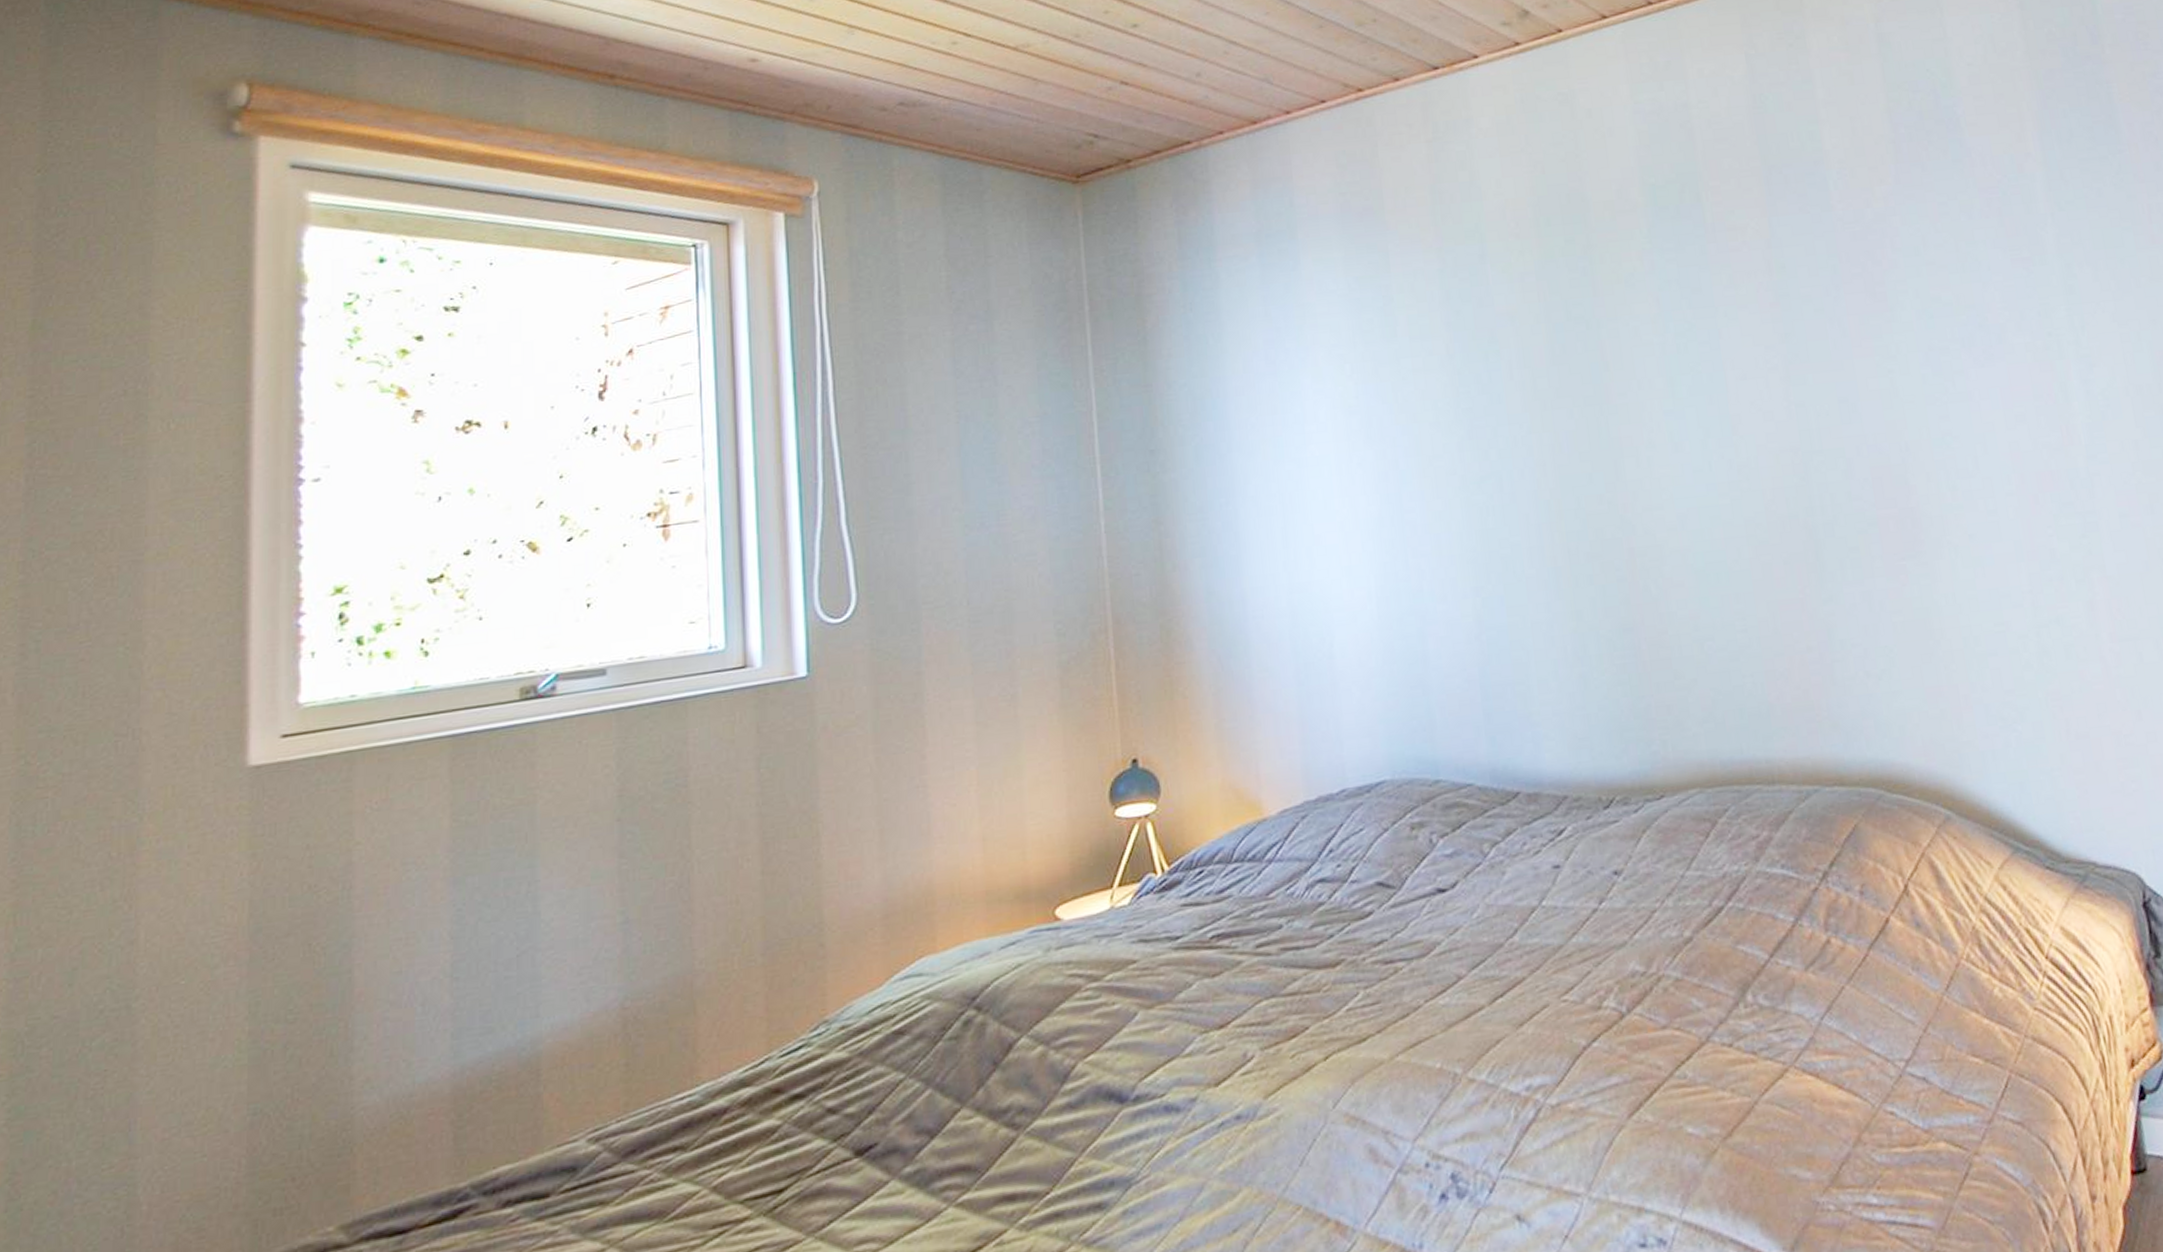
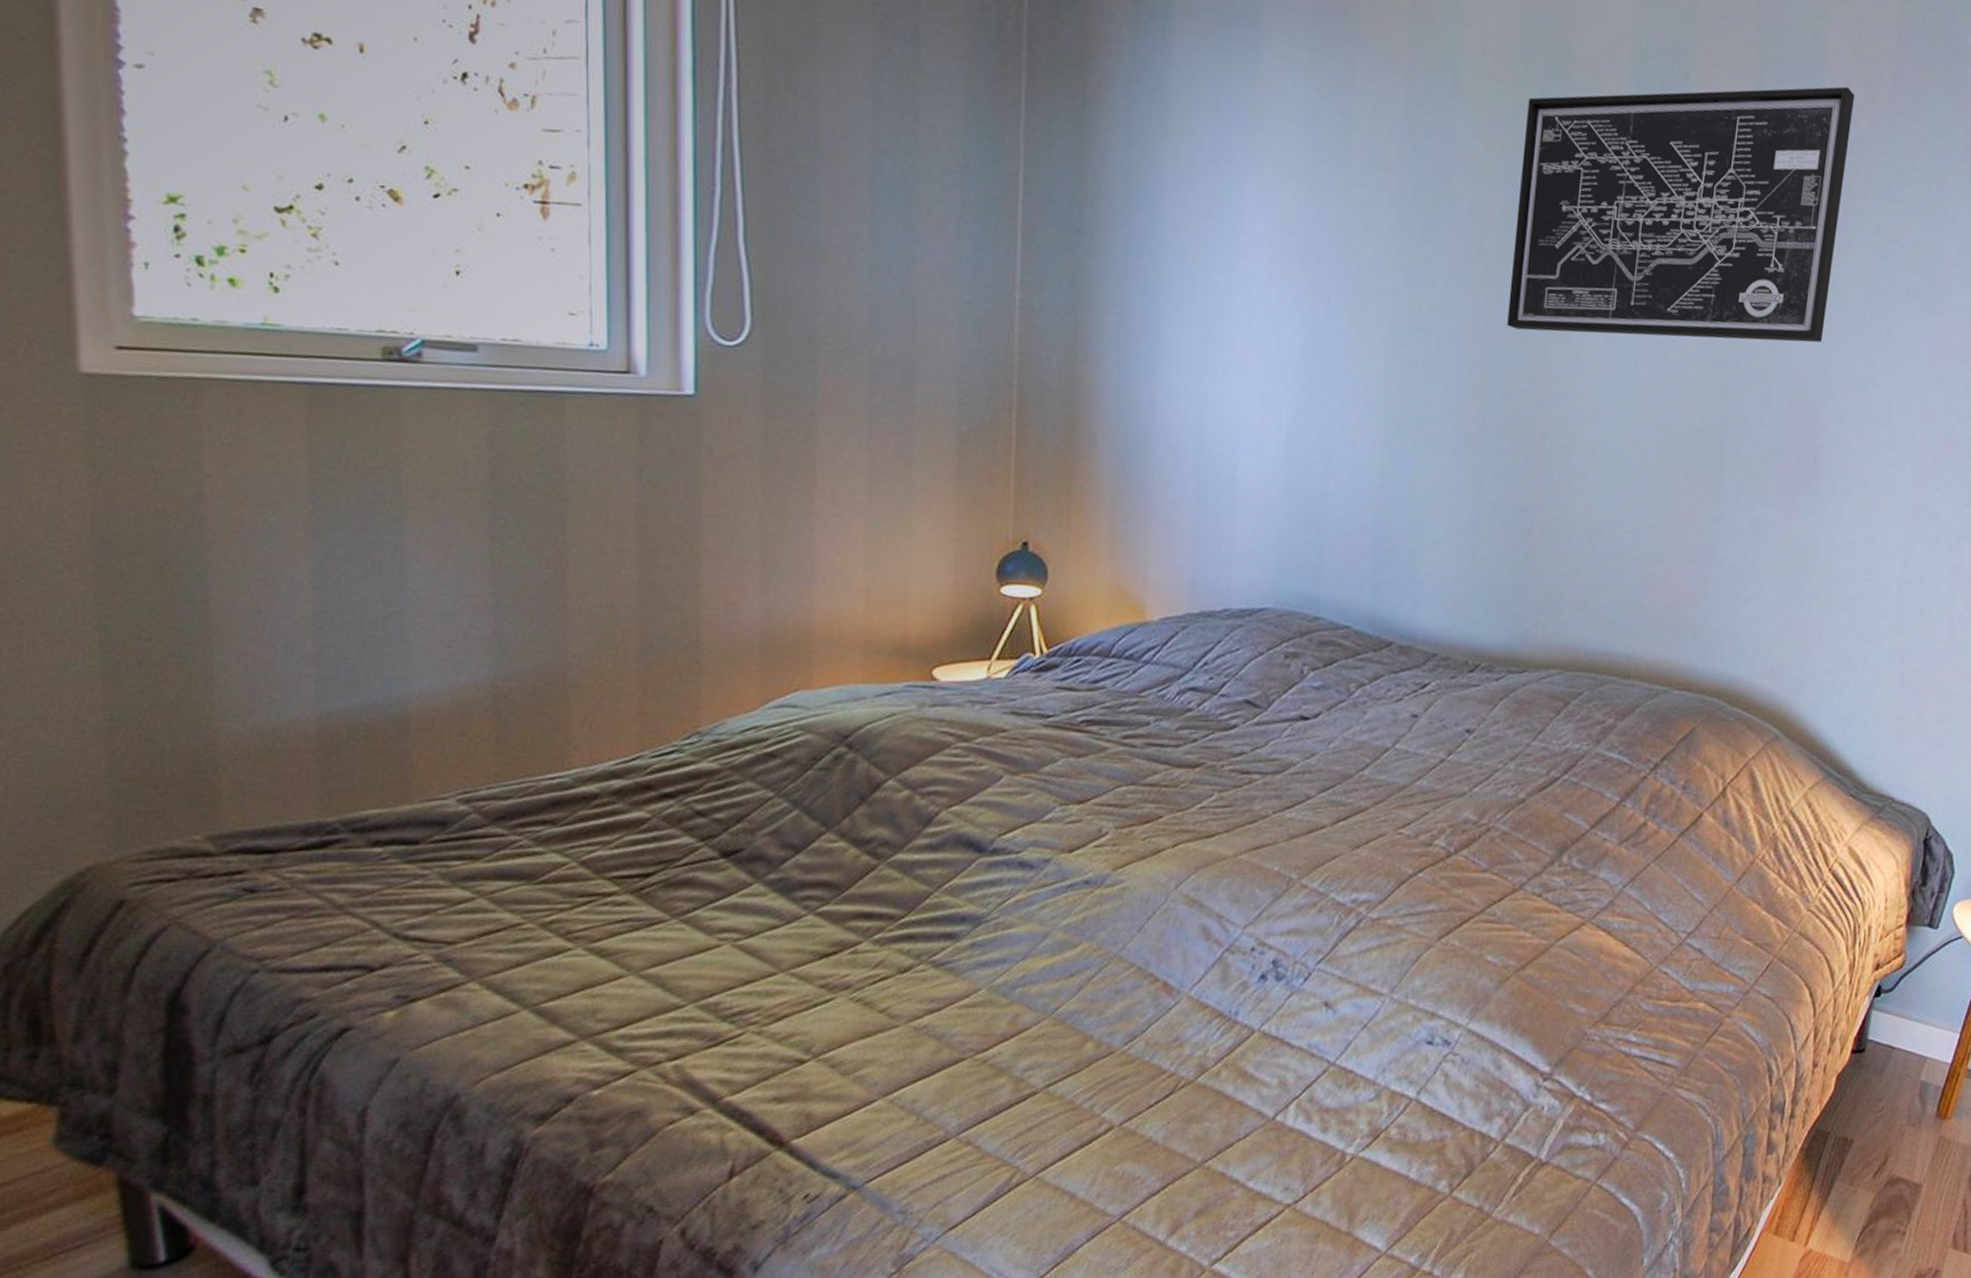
wall art: none [1554,174,1890,457] -> present [1507,86,1855,343]

